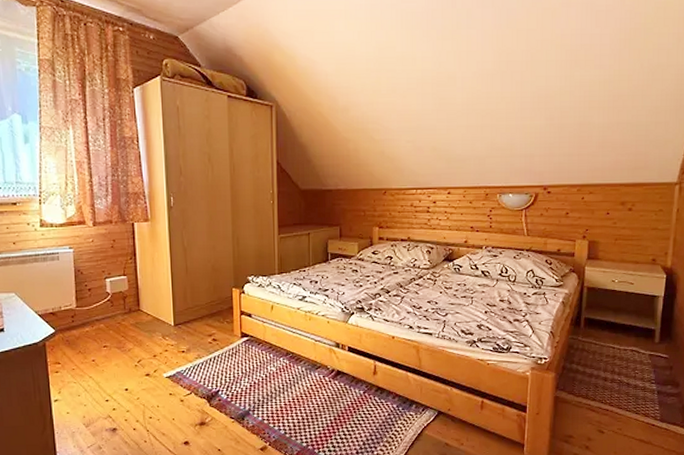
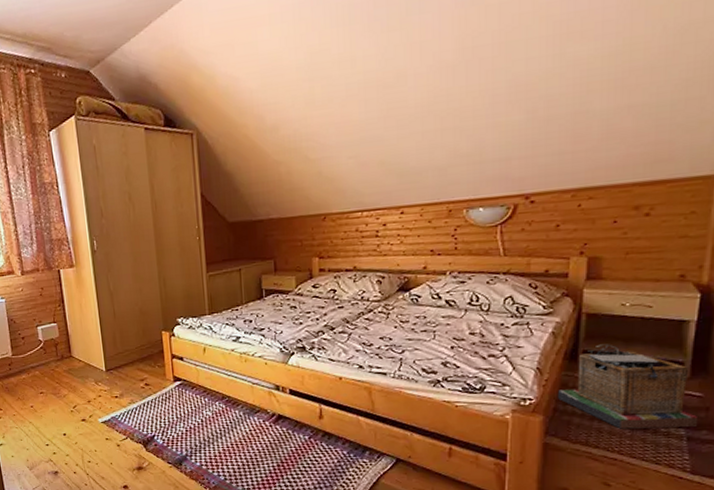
clothes hamper: none [565,313,665,385] -> present [557,344,699,429]

